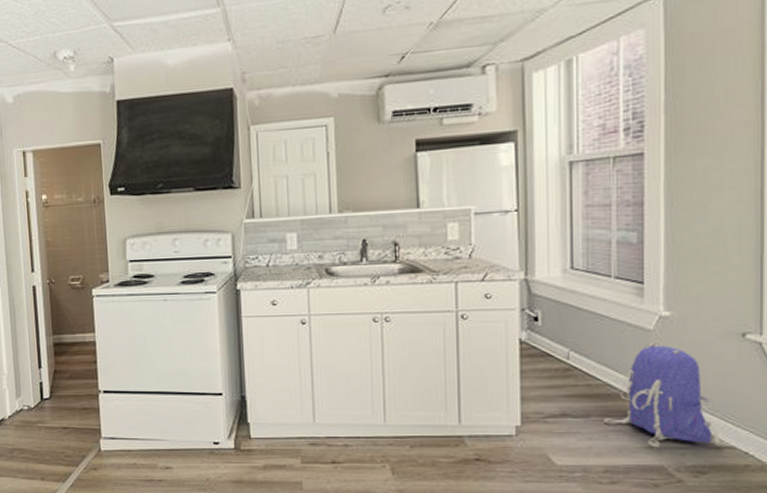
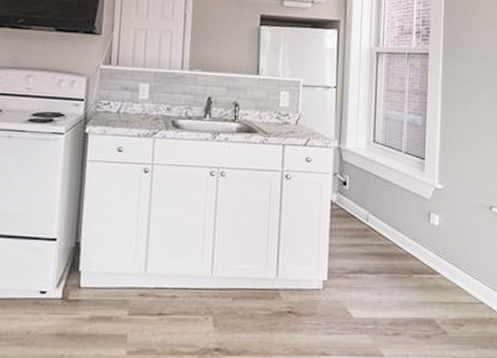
backpack: present [603,343,735,448] -> none [391,211,484,303]

